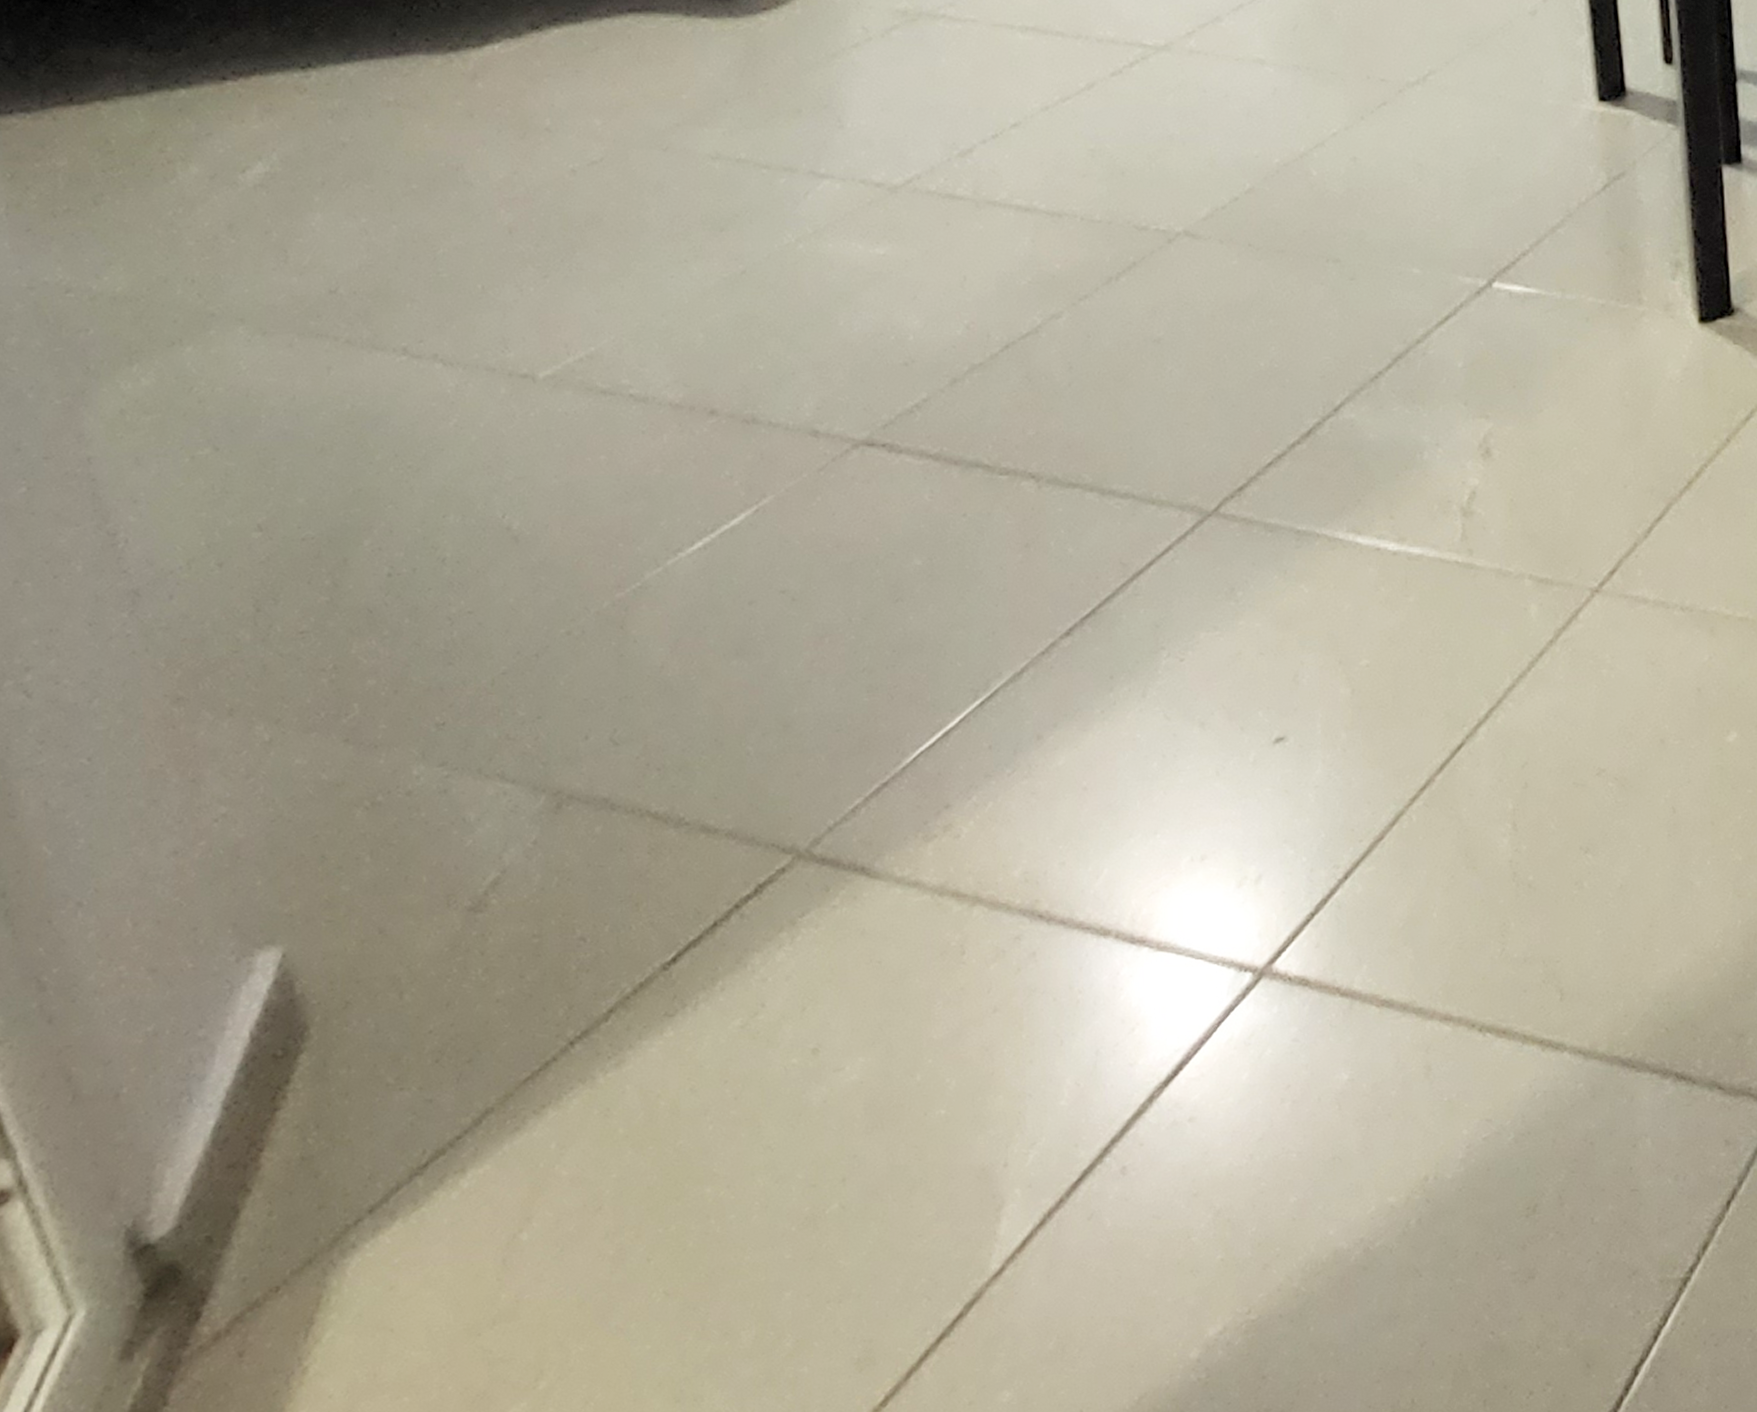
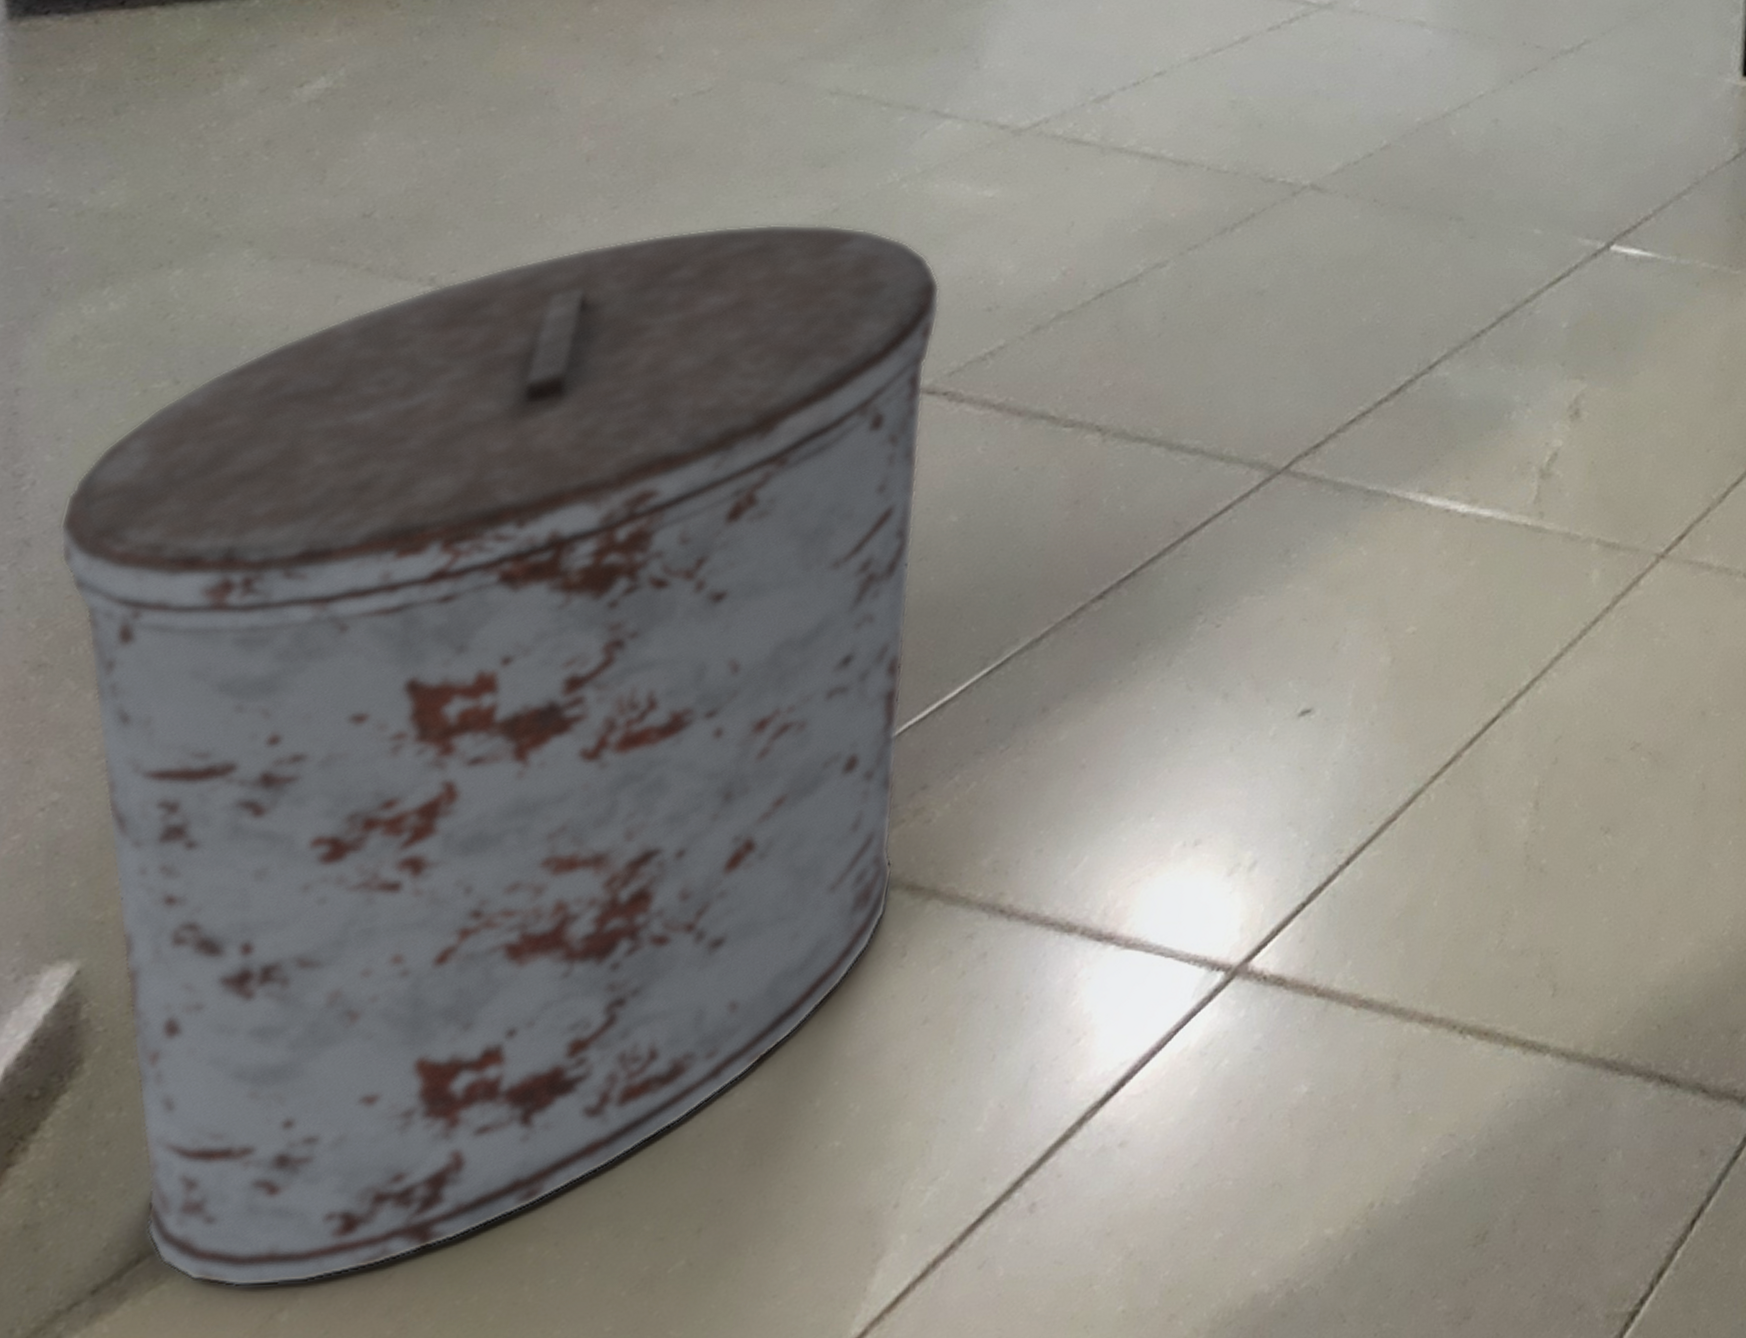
trash can: none [157,287,939,1212] -> present [59,224,941,1288]

